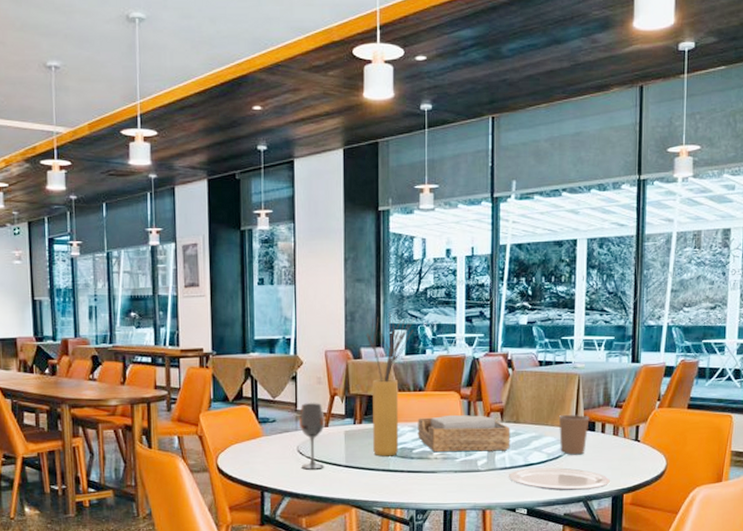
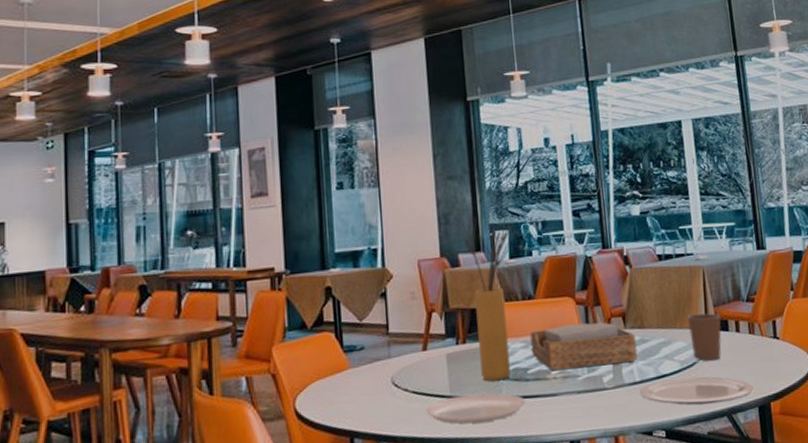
wine glass: present [298,403,325,470] -> none [391,322,425,406]
plate: none [324,465,409,489] -> present [425,392,526,424]

